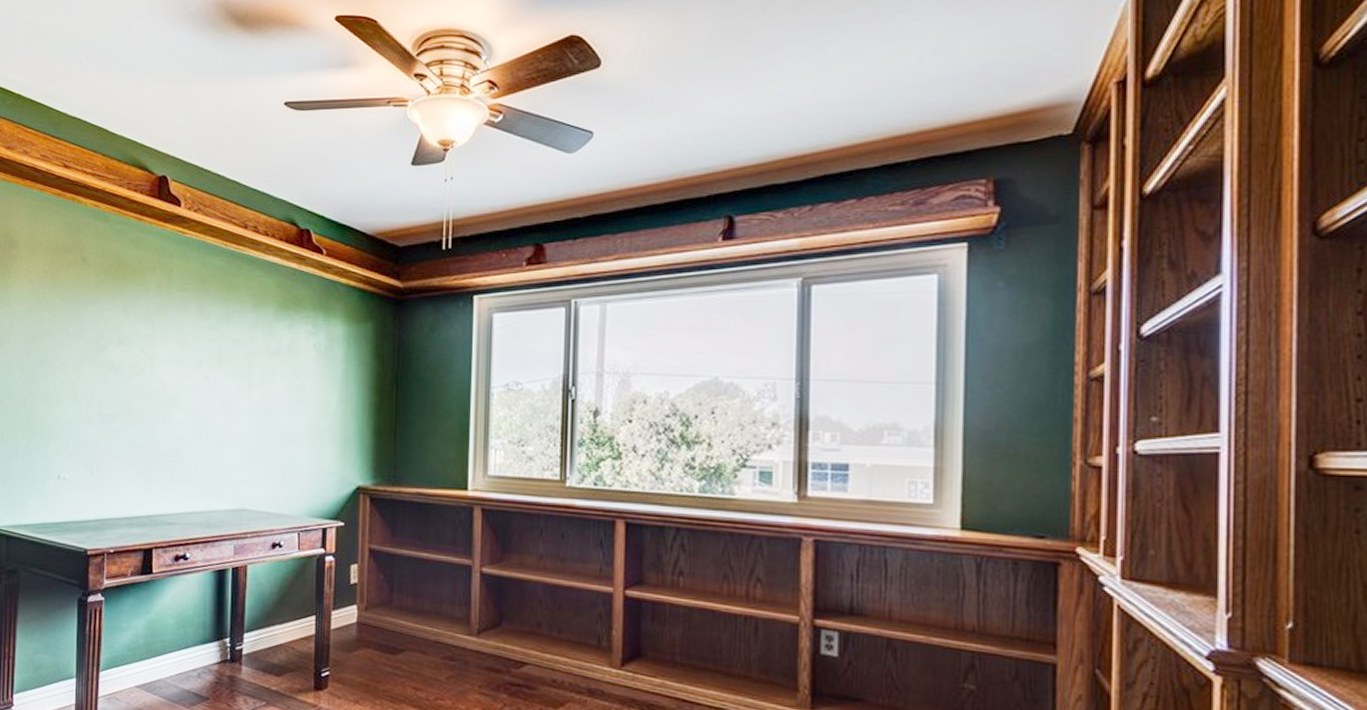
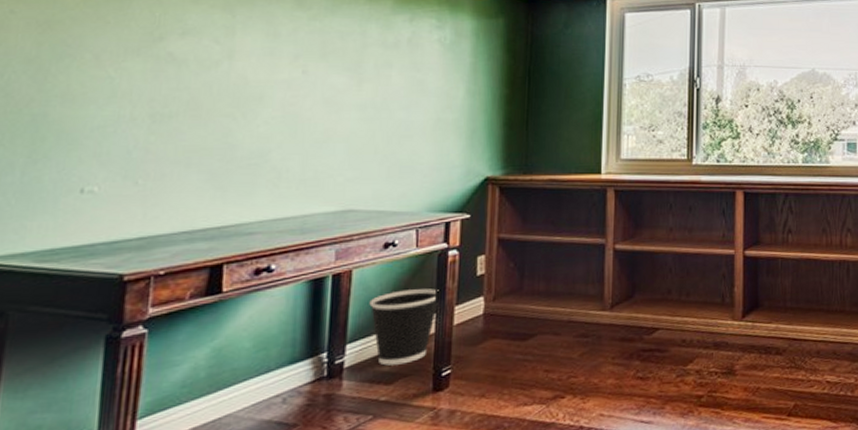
wastebasket: none [261,589,318,660] -> present [369,288,439,366]

